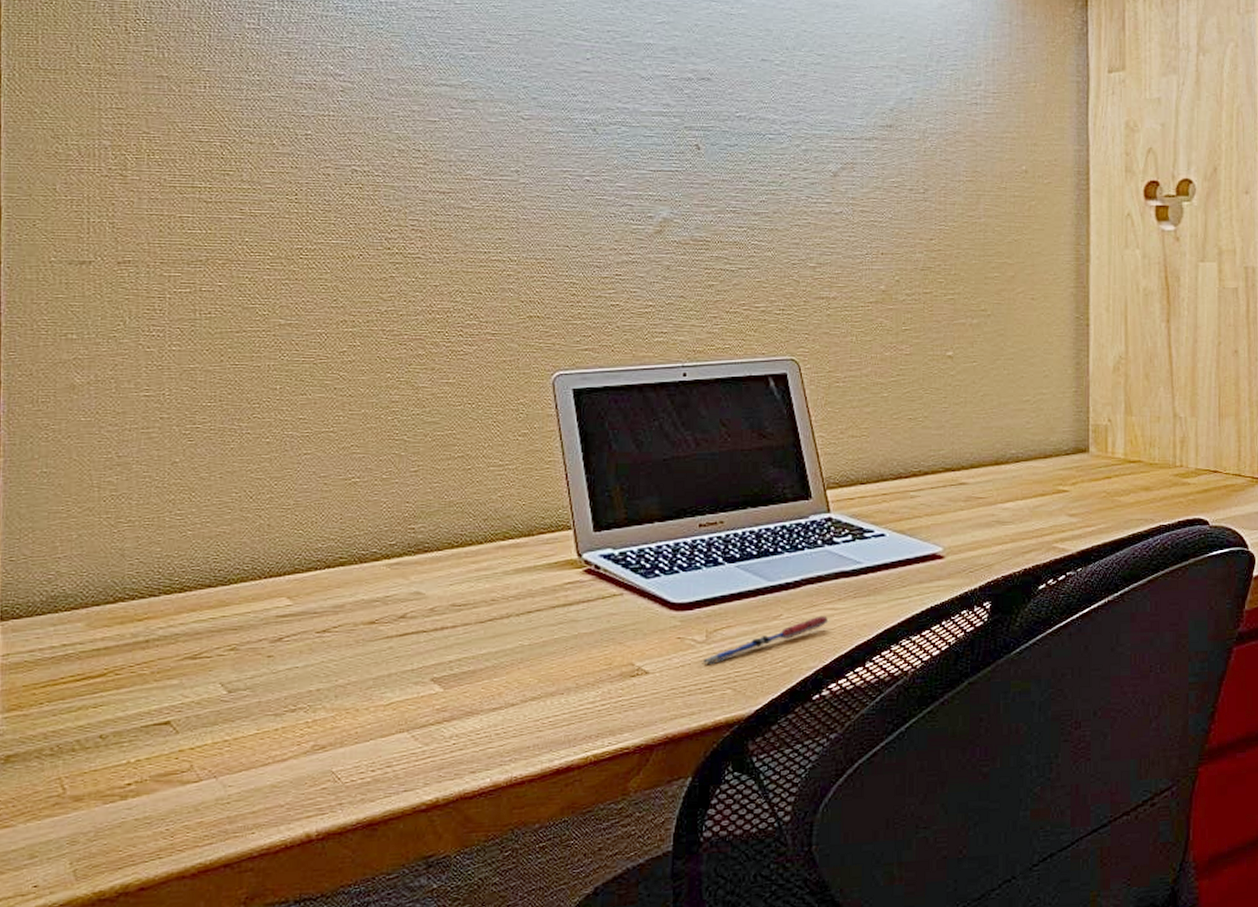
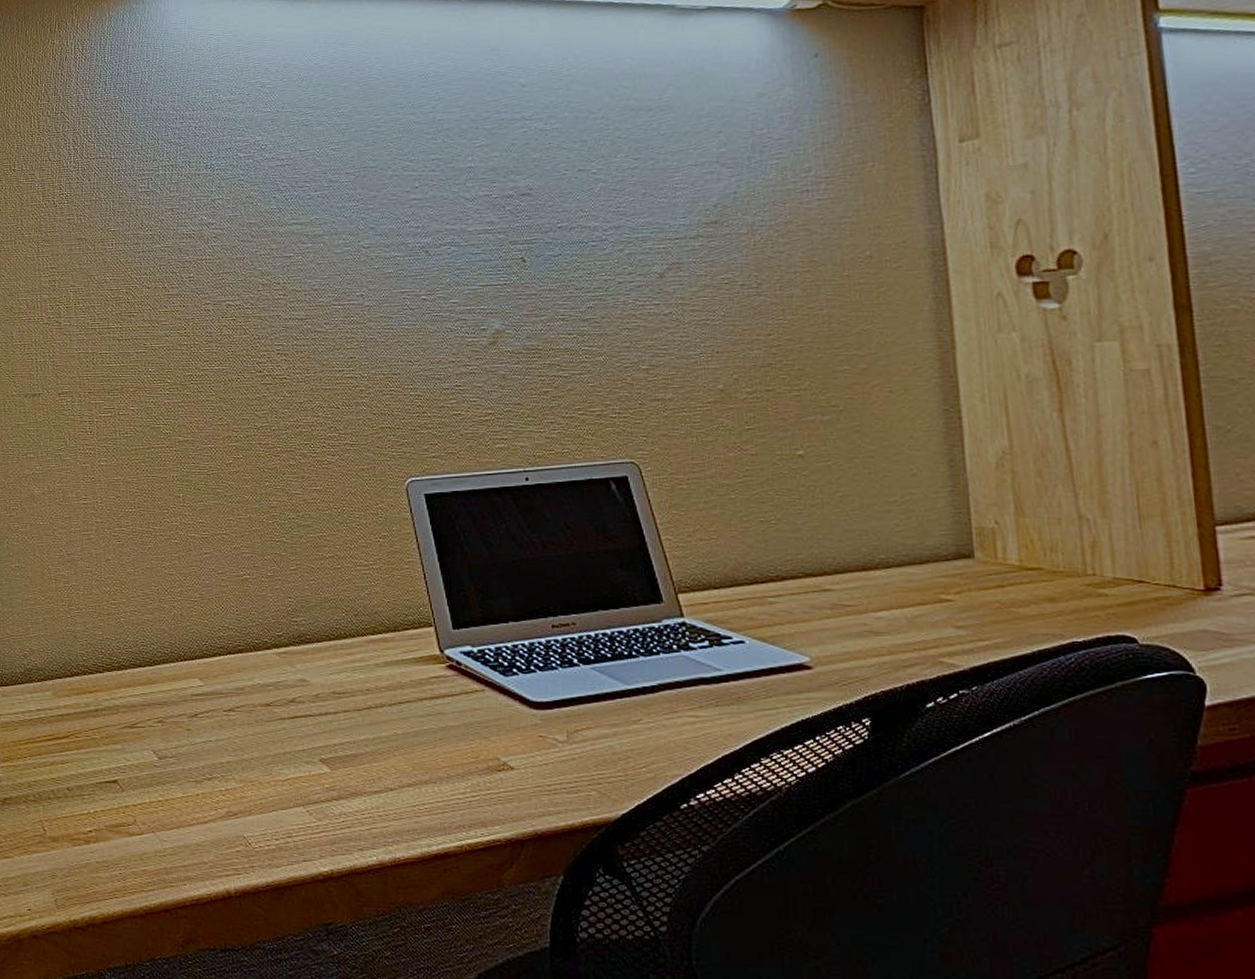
pen: present [702,615,829,664] -> none [565,722,691,764]

